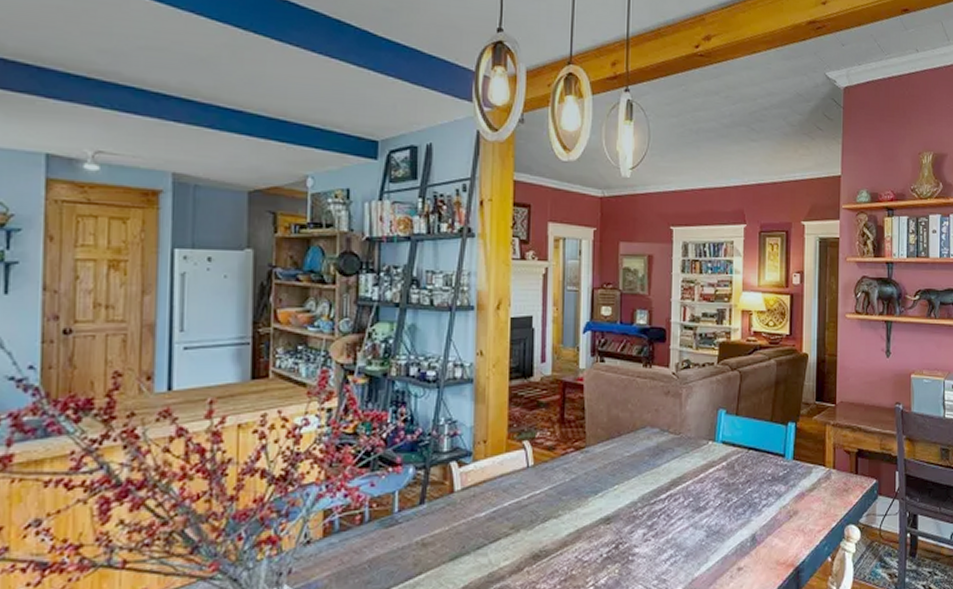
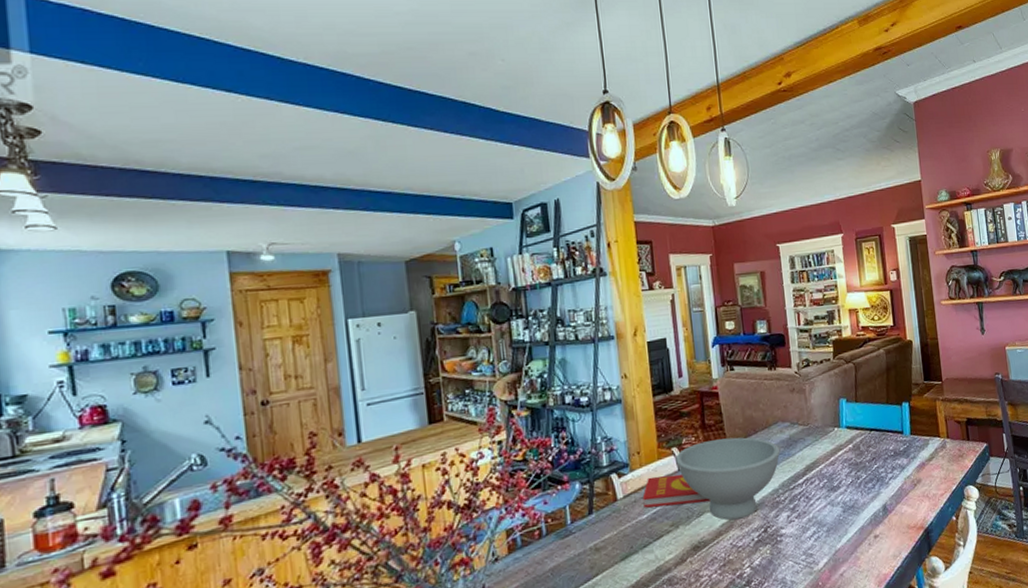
book: none [483,470,559,507] -> present [642,474,711,508]
bowl: none [526,437,645,531] -> present [675,437,781,520]

